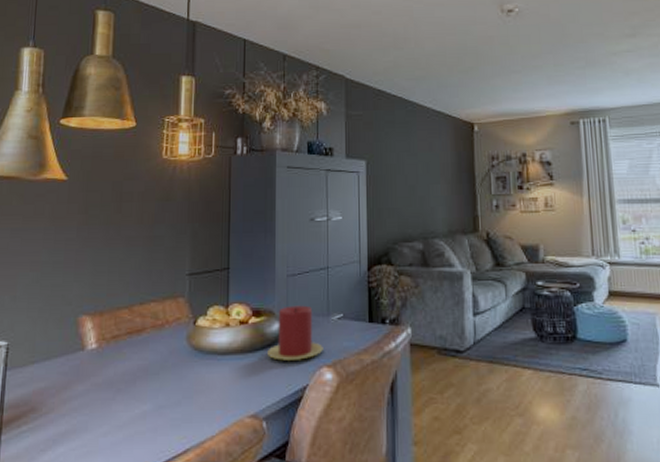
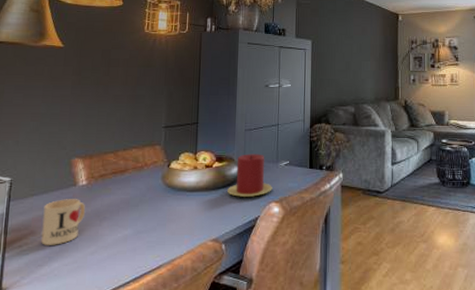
mug: none [43,366,96,425] -> present [41,199,86,245]

